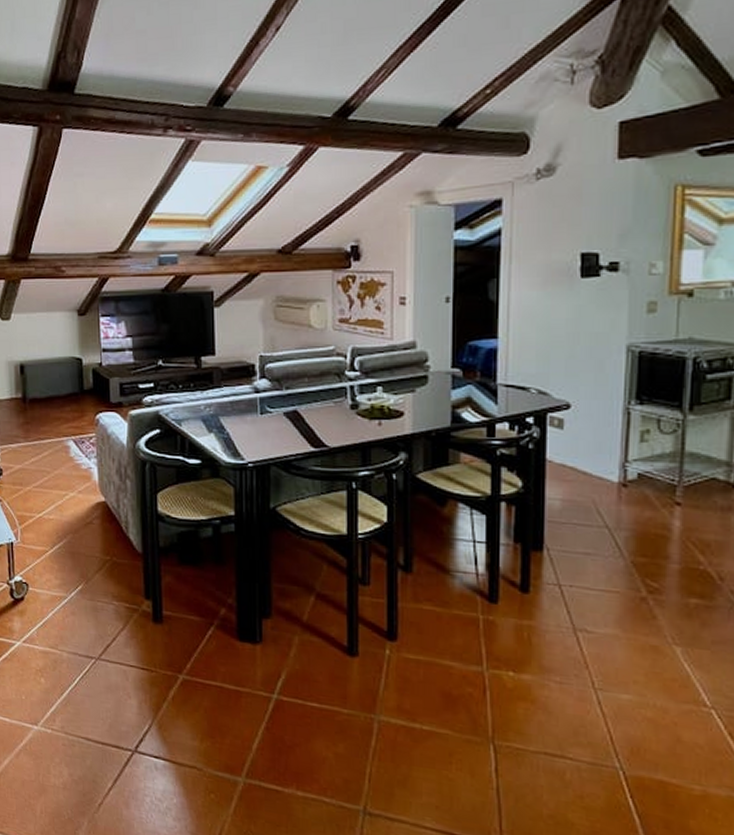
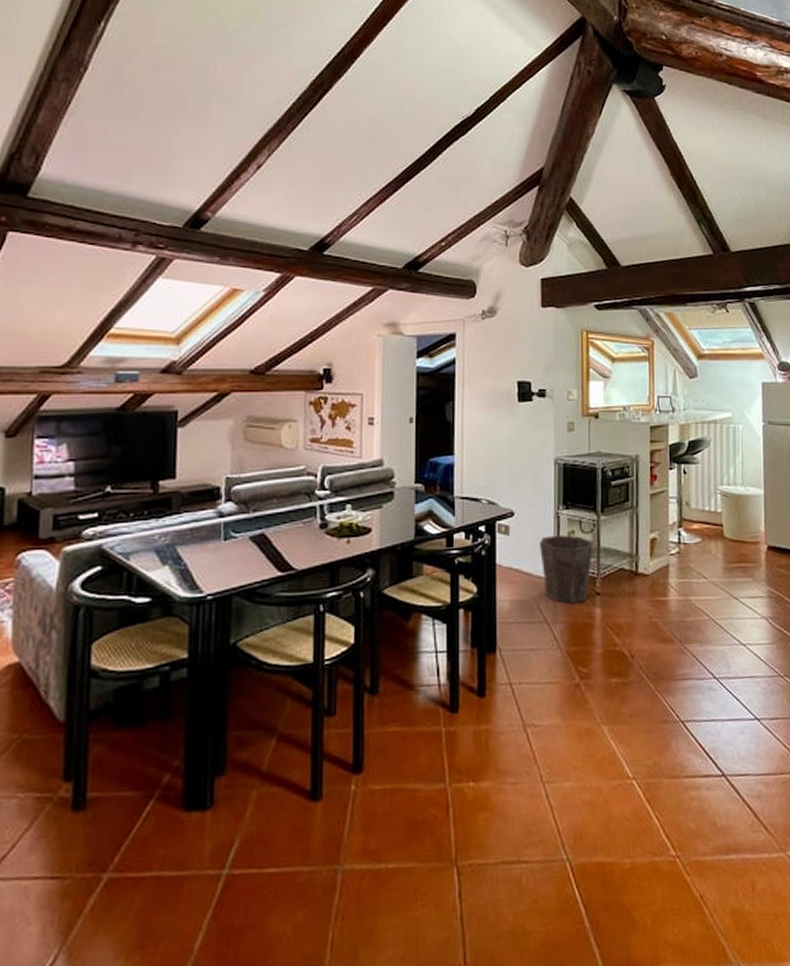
waste bin: none [602,433,675,511] -> present [540,535,594,604]

